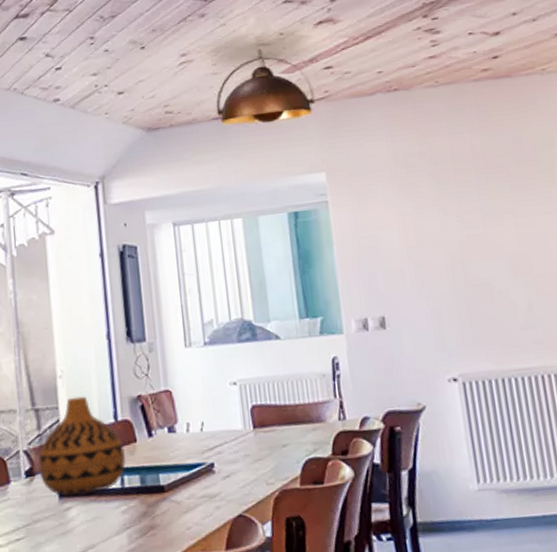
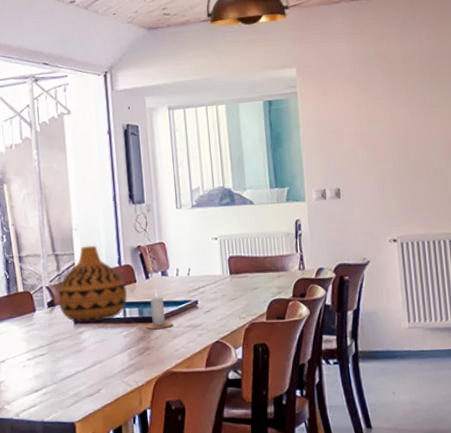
candle: none [149,447,185,503] -> present [145,287,174,330]

